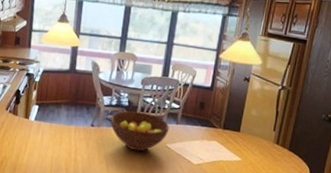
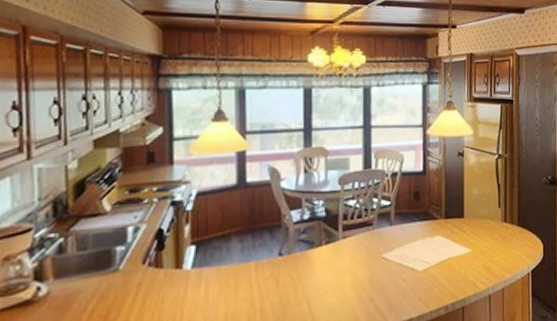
fruit bowl: present [110,111,170,152] -> none [304,220,383,275]

